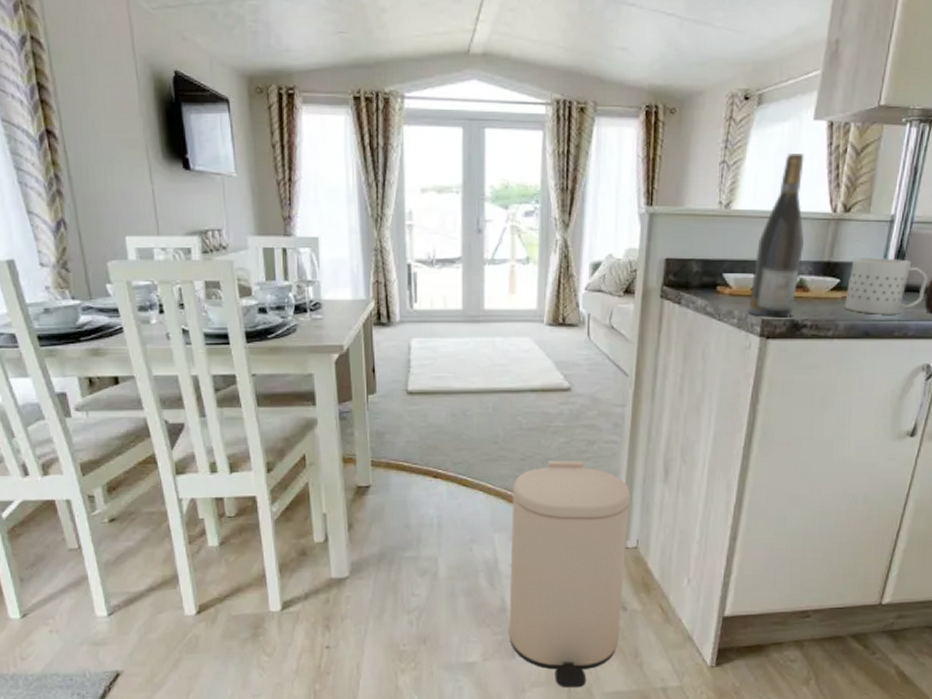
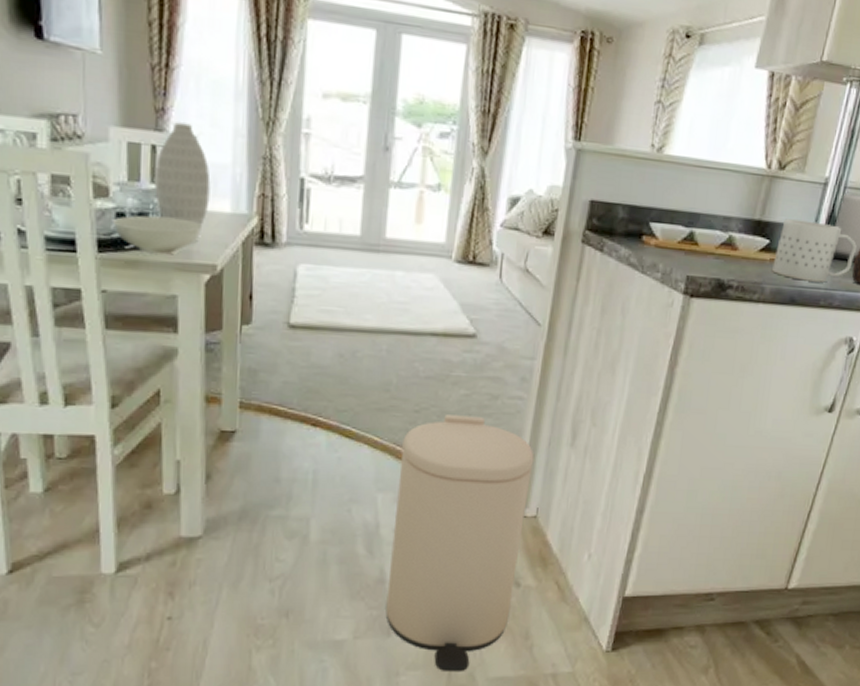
bowl: none [257,308,330,340] -> present [113,215,203,255]
vase: none [287,227,334,312] -> present [154,122,211,225]
wine bottle: present [748,152,805,319] -> none [673,99,743,276]

